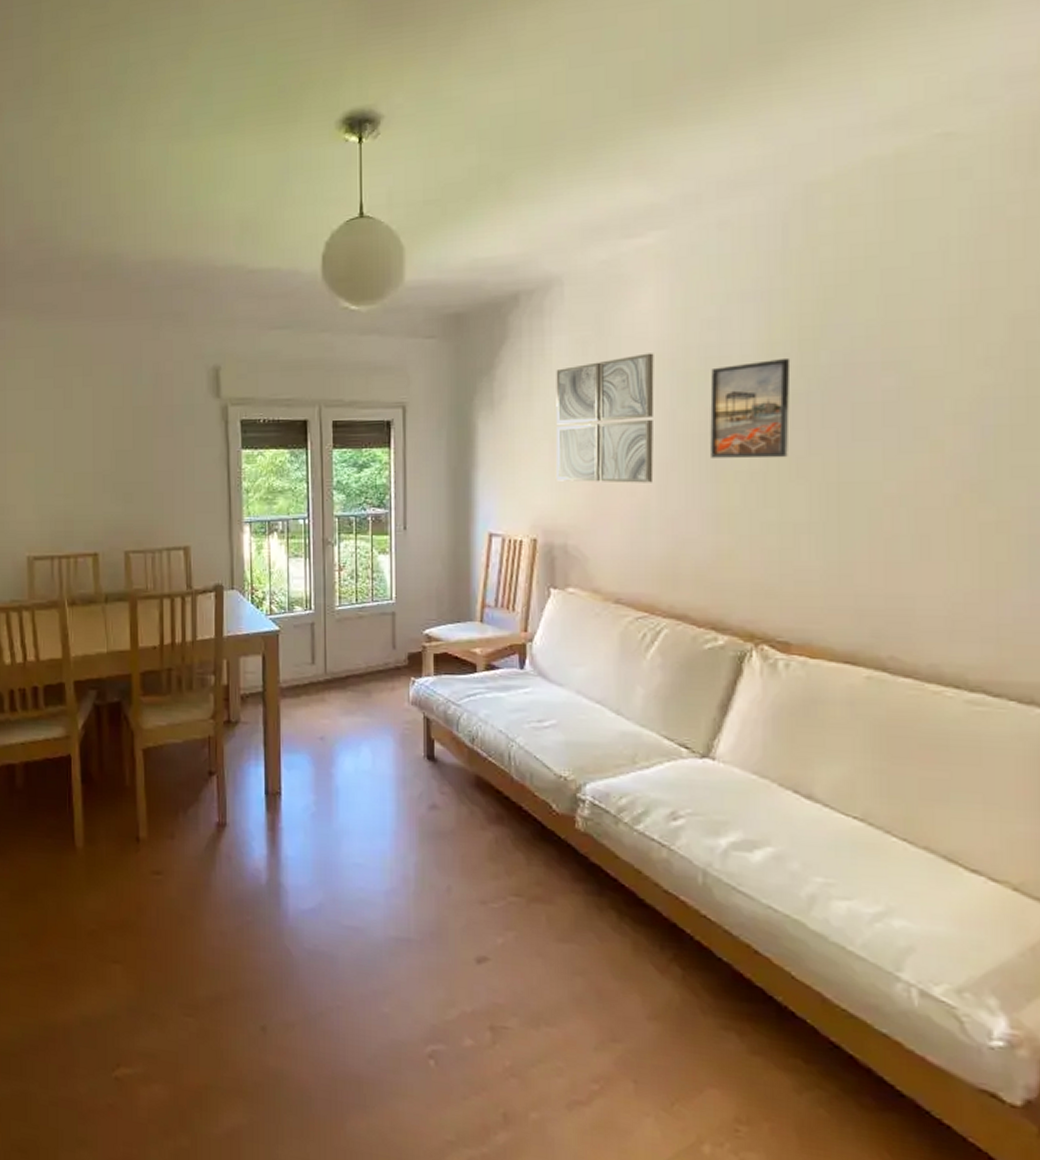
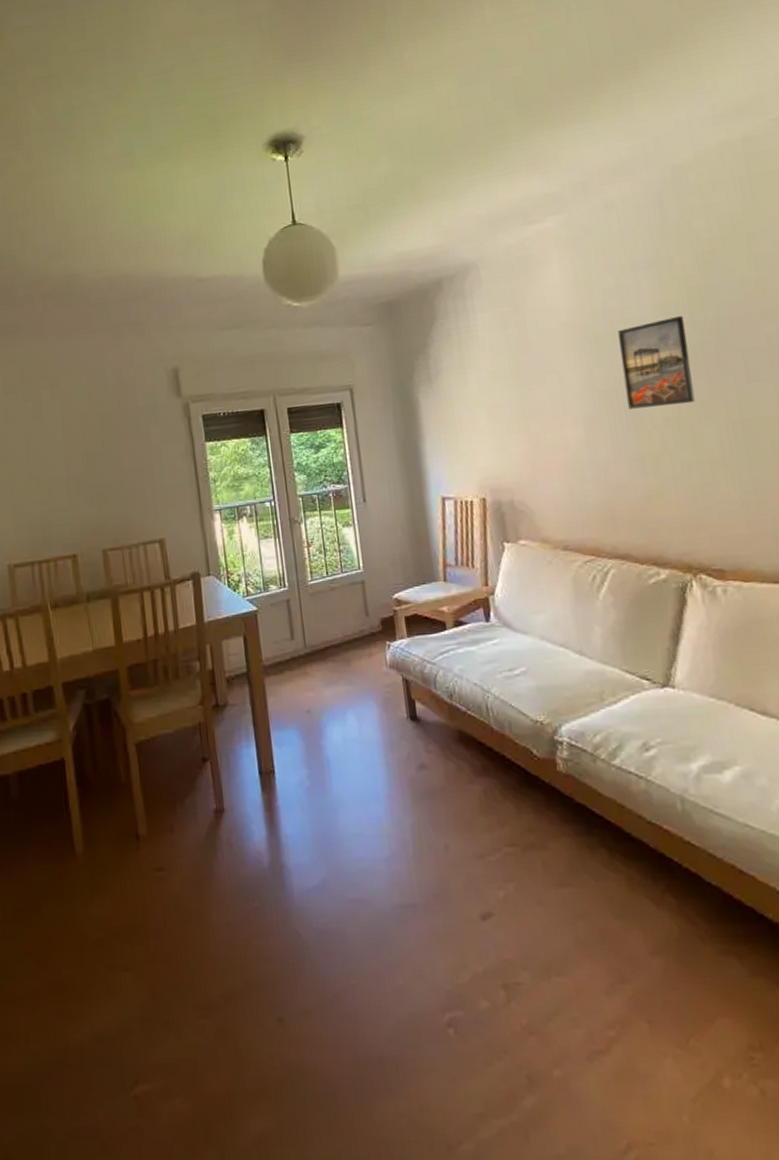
wall art: present [556,353,654,483] -> none [482,321,582,444]

